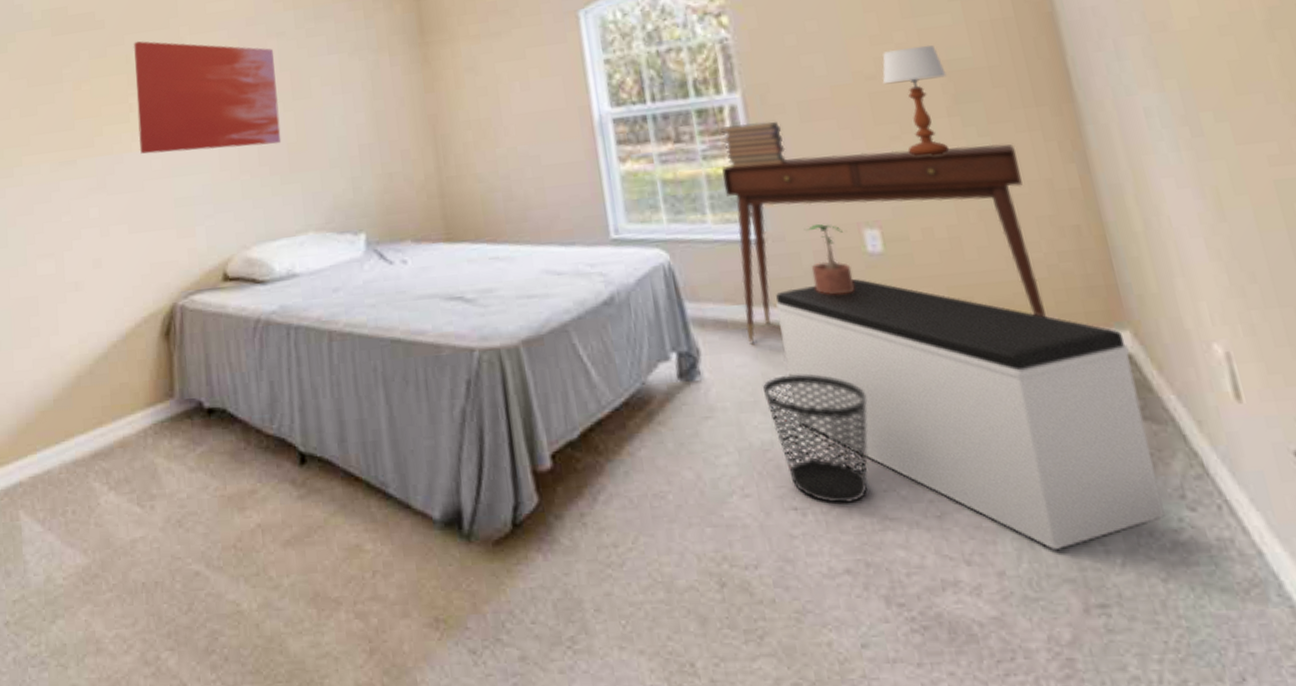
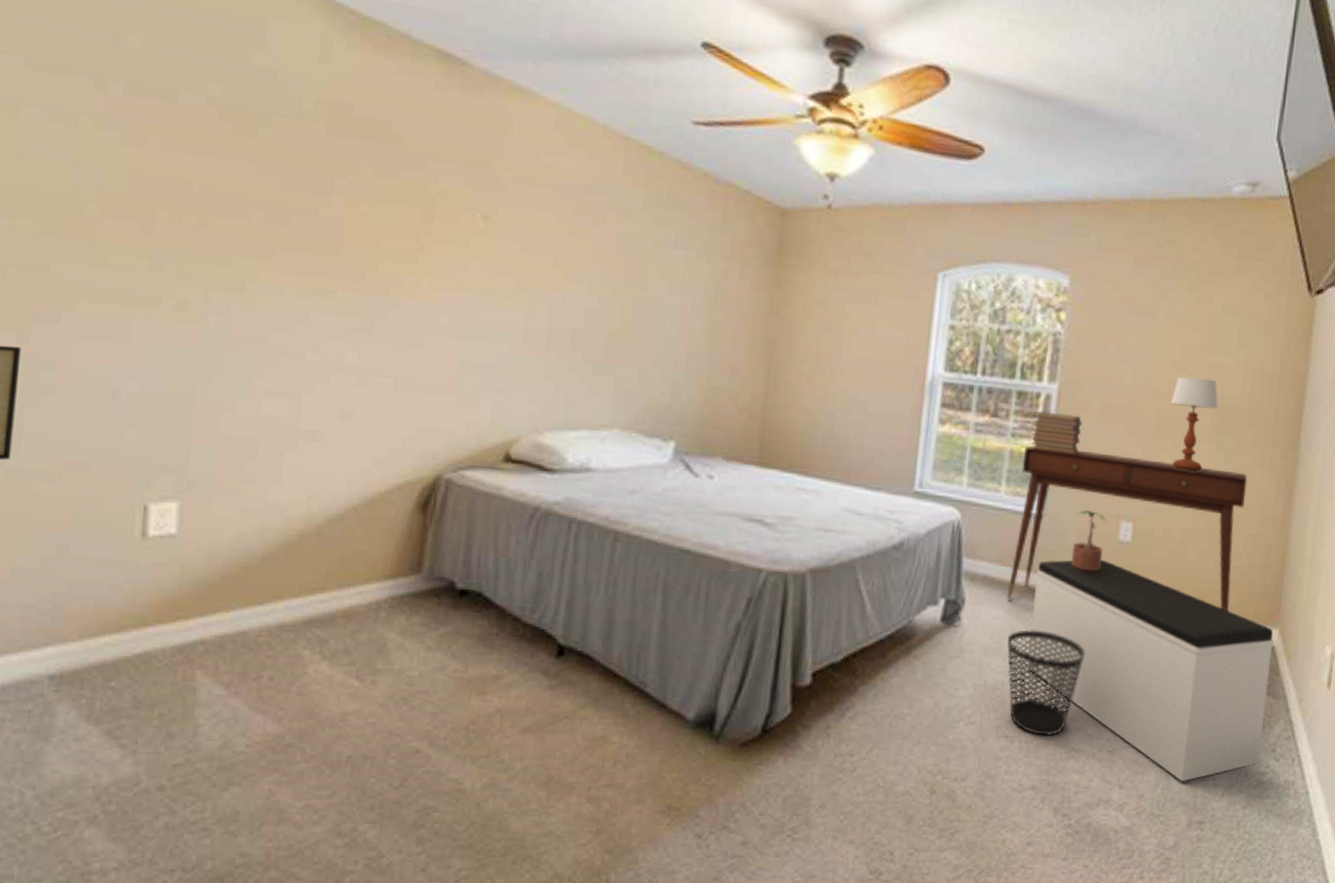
wall art: present [133,41,282,154] -> none [424,171,612,330]

